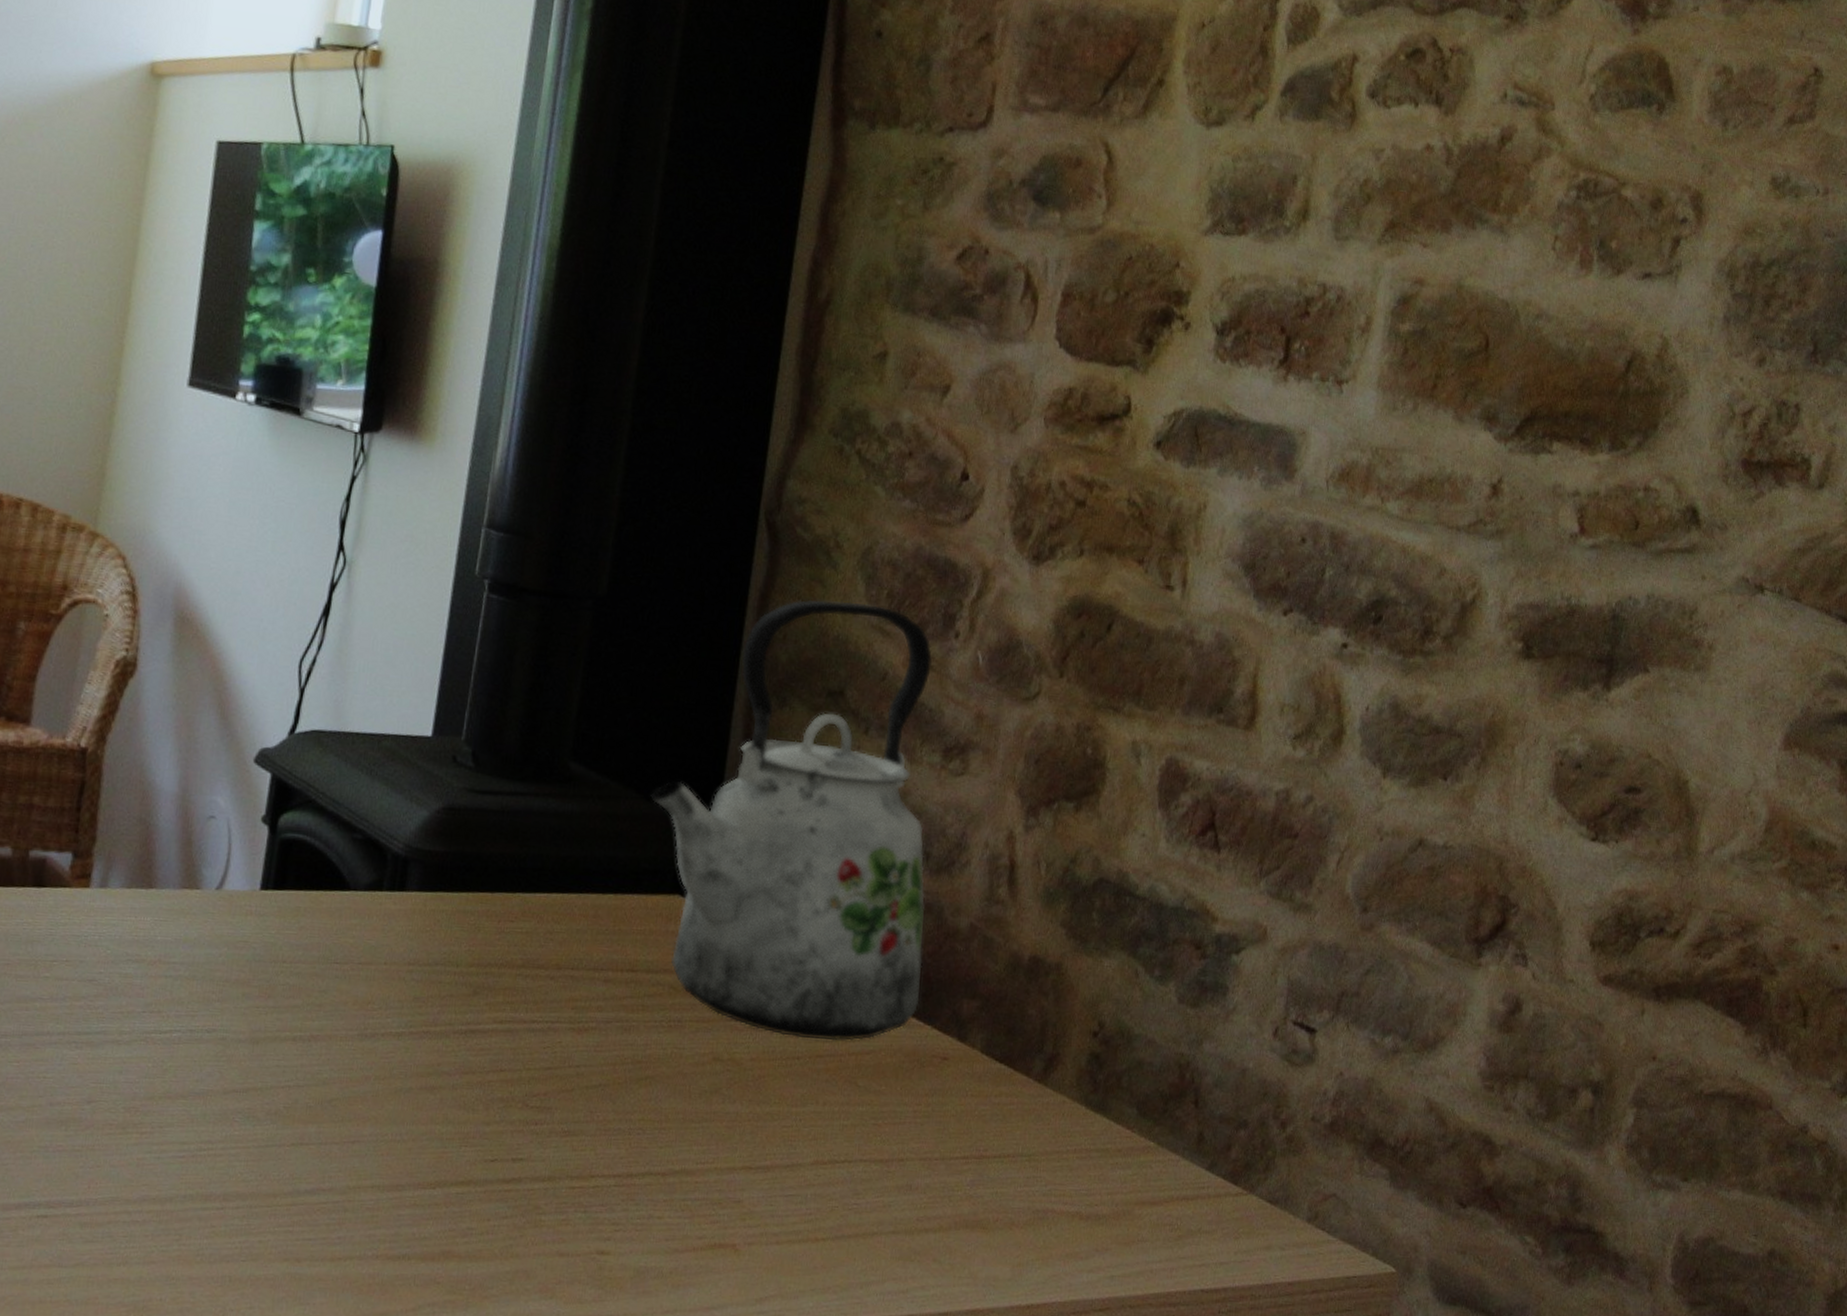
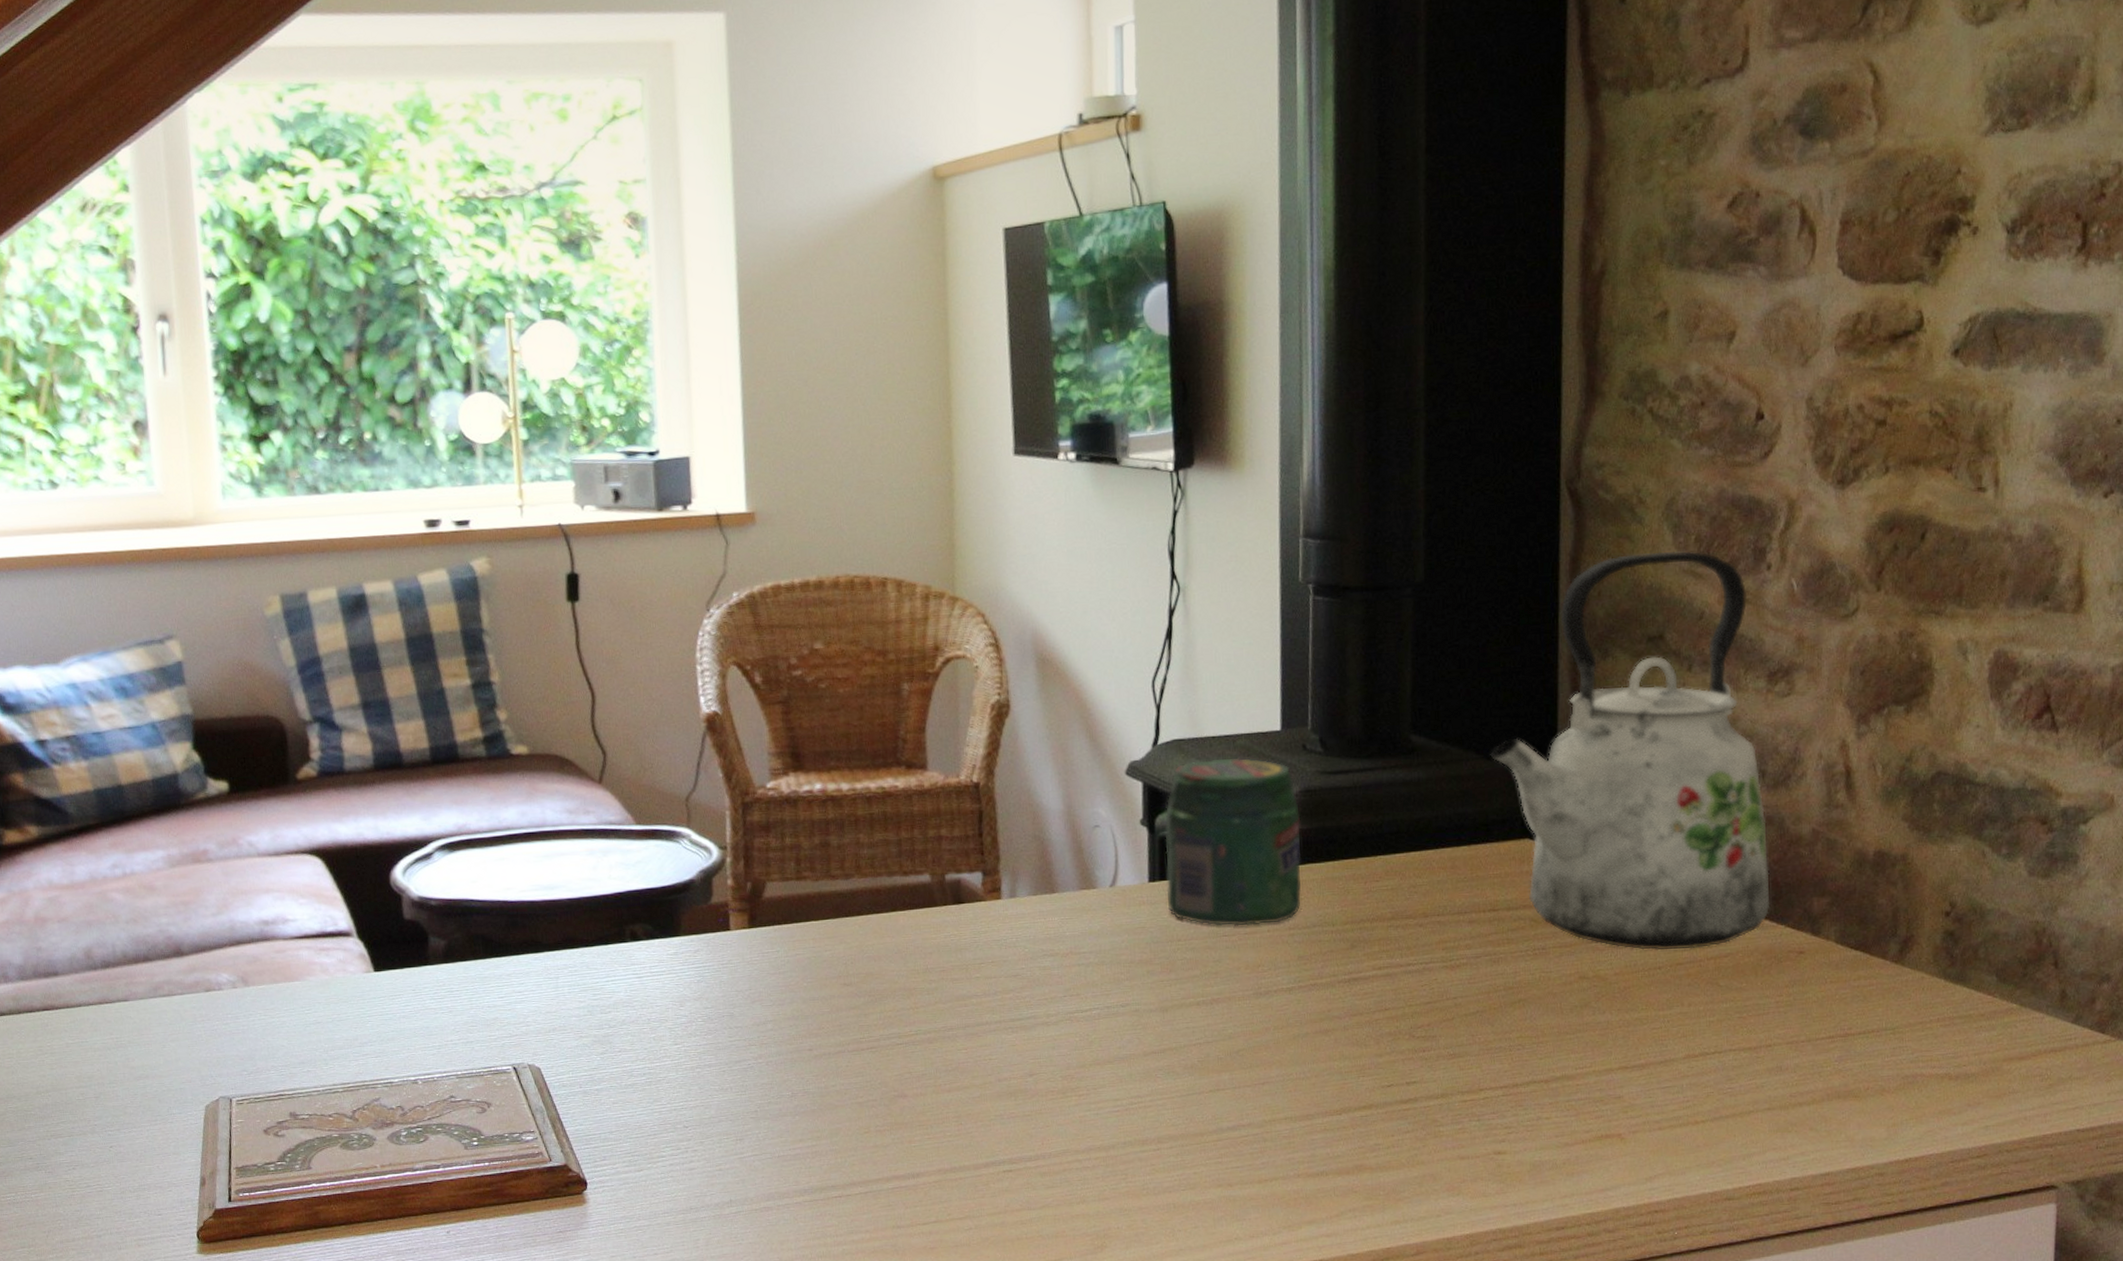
jar: none [278,757,440,956] -> present [1165,757,1302,926]

